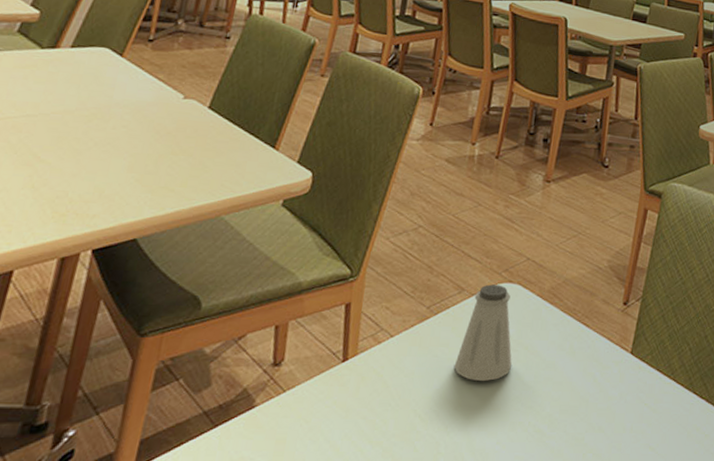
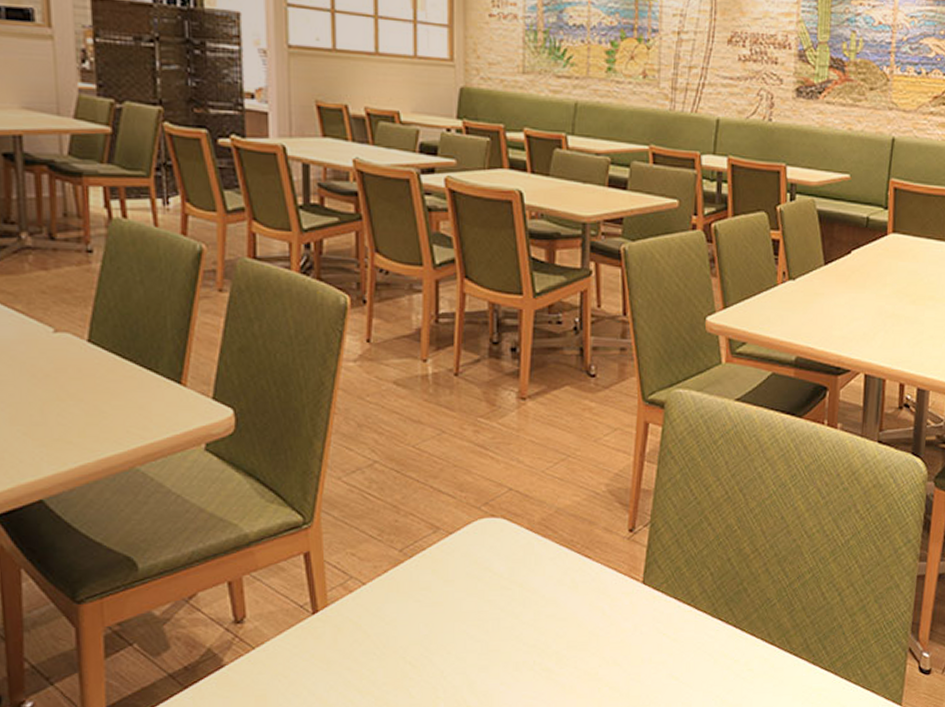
saltshaker: present [454,284,513,381] -> none [440,520,507,623]

